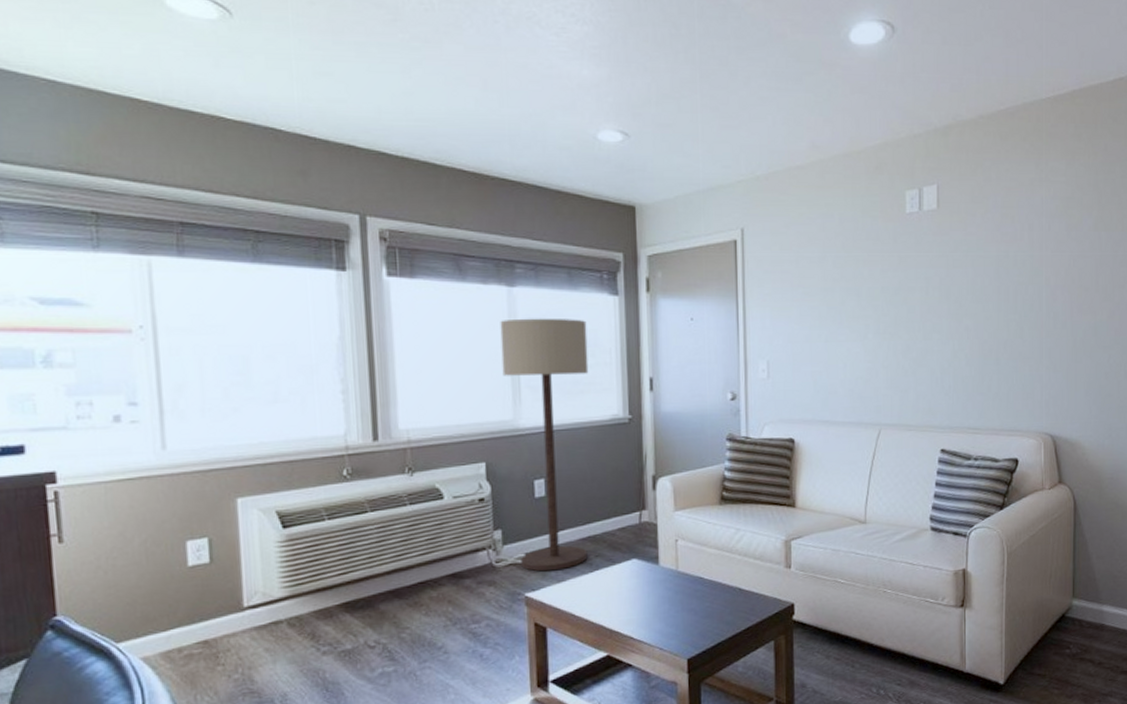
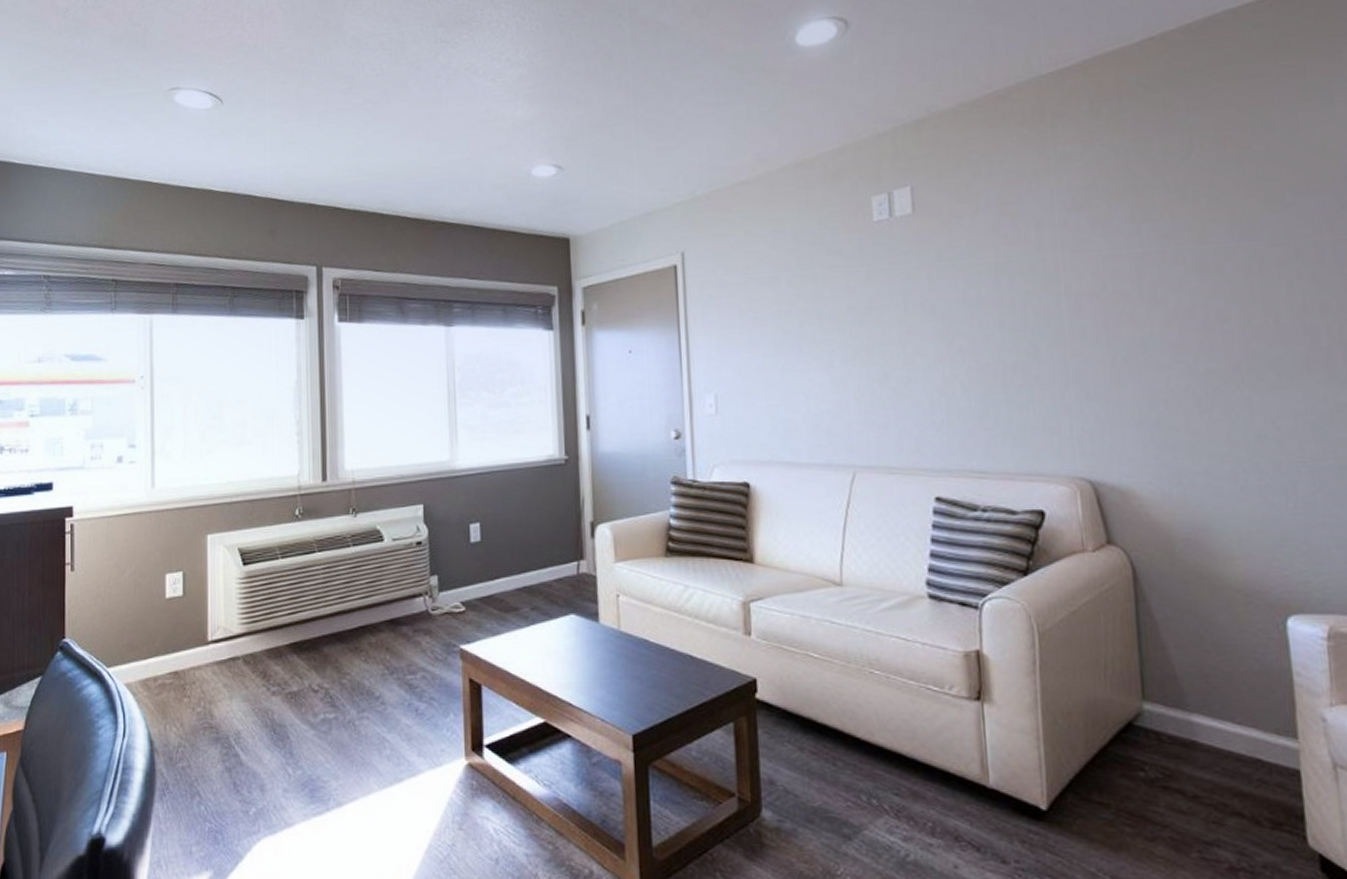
floor lamp: present [500,318,589,572] -> none [438,356,524,623]

